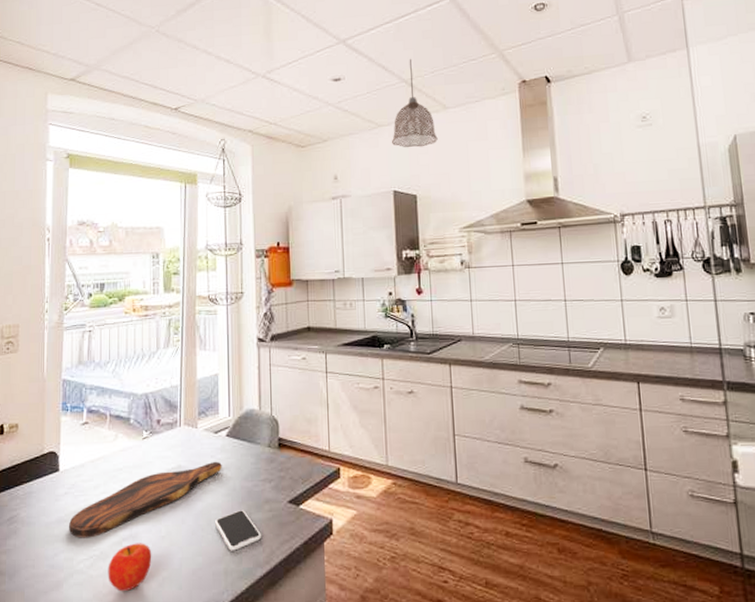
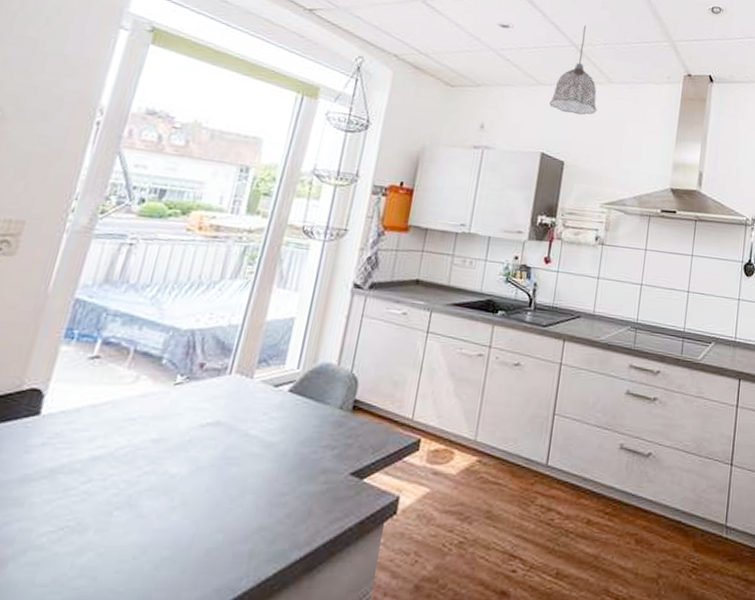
cutting board: present [69,461,222,538] -> none [35,419,276,504]
fruit: present [108,543,152,592] -> none [80,513,154,575]
smartphone: present [214,510,262,551] -> none [249,480,309,528]

